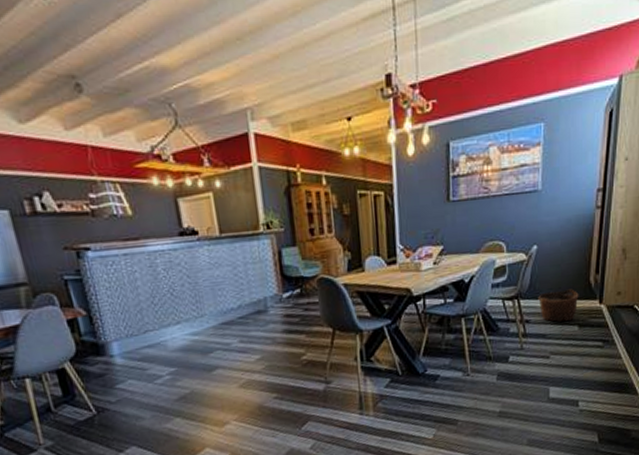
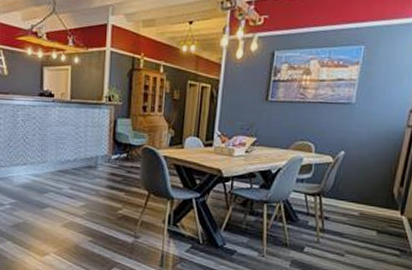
basket: present [538,289,579,322] -> none [339,195,381,226]

